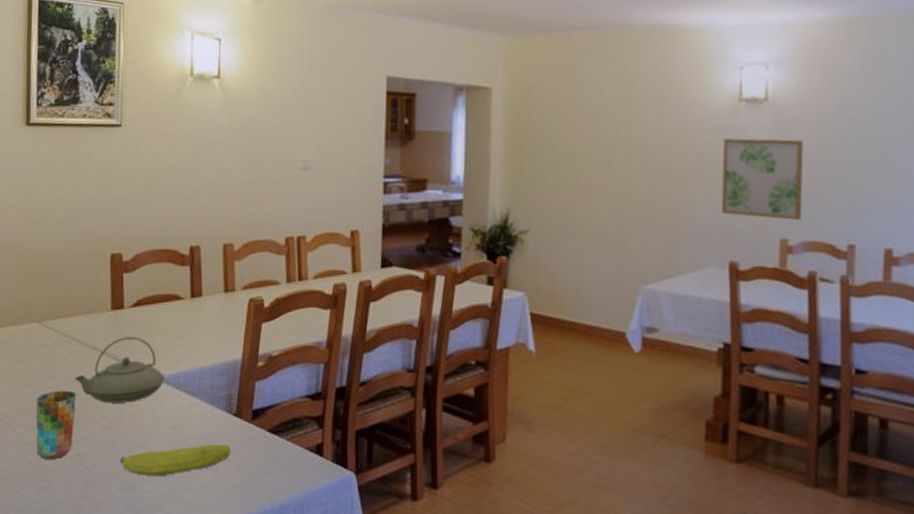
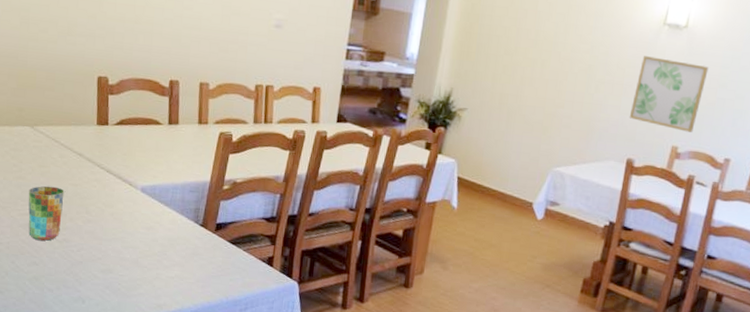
teapot: present [75,337,164,403] -> none [63,149,142,204]
fruit: present [120,444,231,476] -> none [101,244,196,266]

